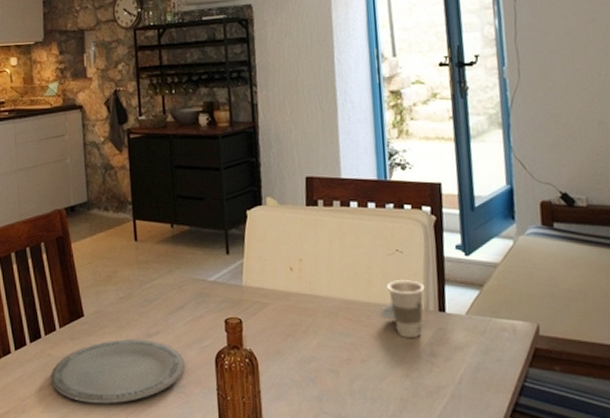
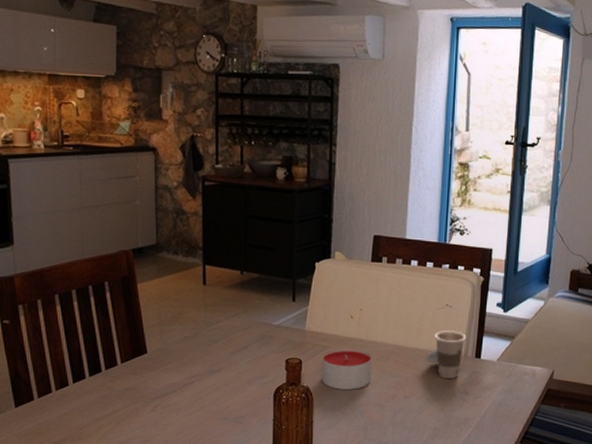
plate: present [51,339,185,404] -> none [110,375,244,432]
candle: none [263,305,320,353] -> present [322,348,372,390]

